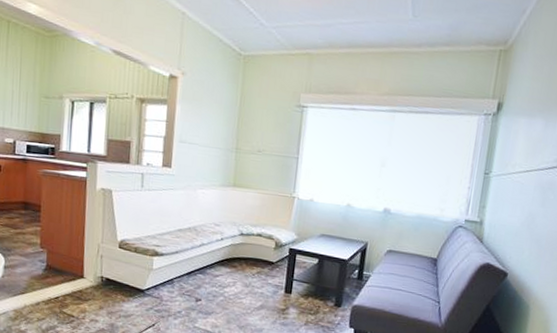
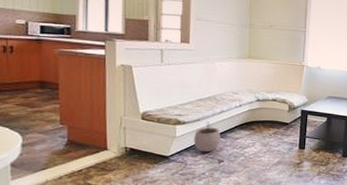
plant pot: none [170,255,200,289] -> present [193,122,221,153]

